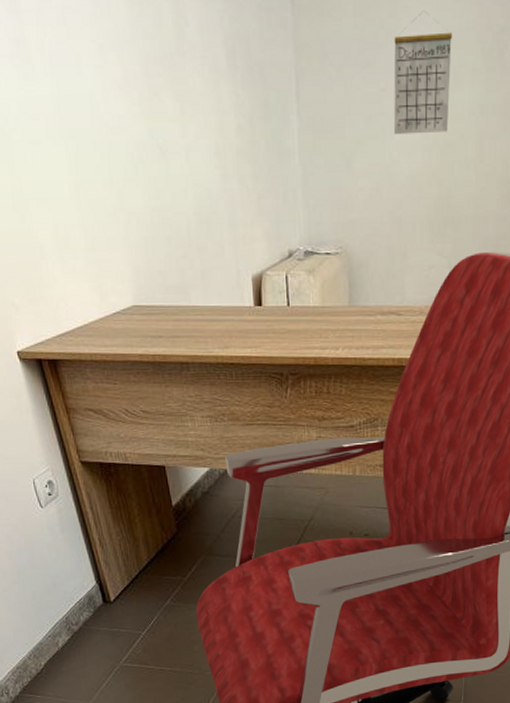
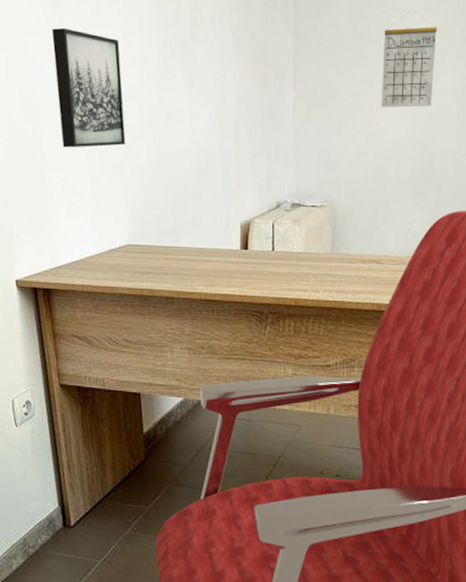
wall art: none [13,40,117,194] -> present [52,27,126,148]

